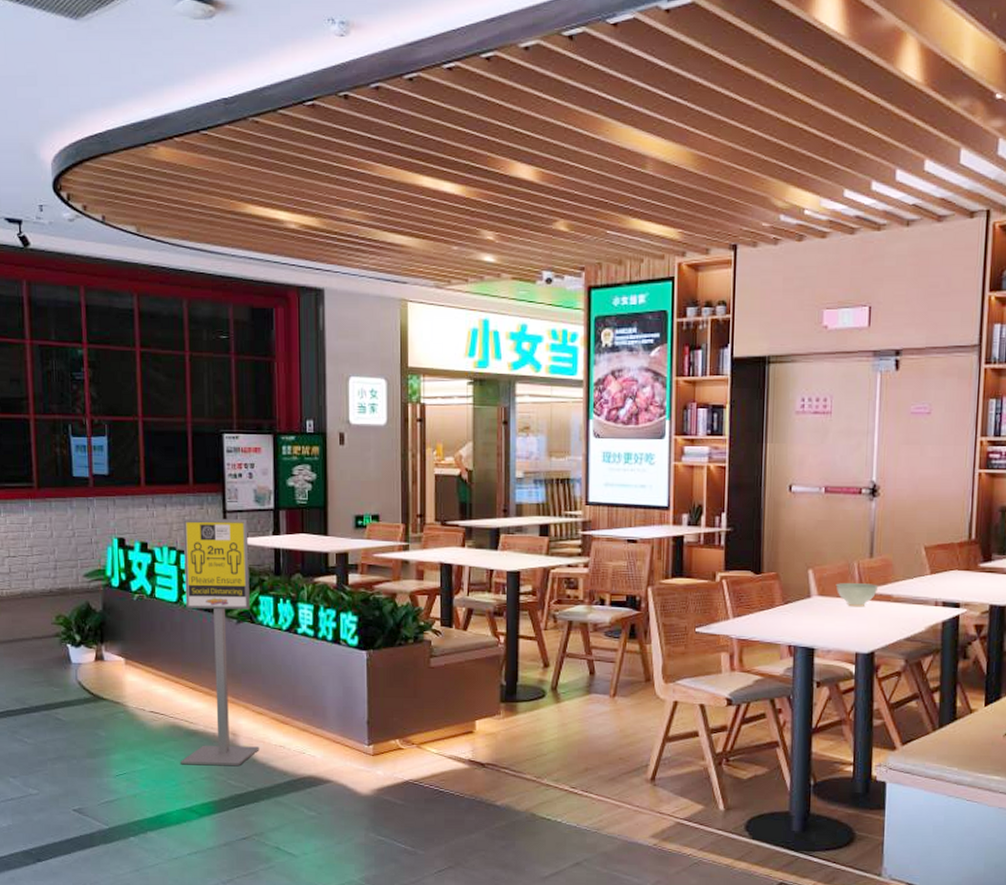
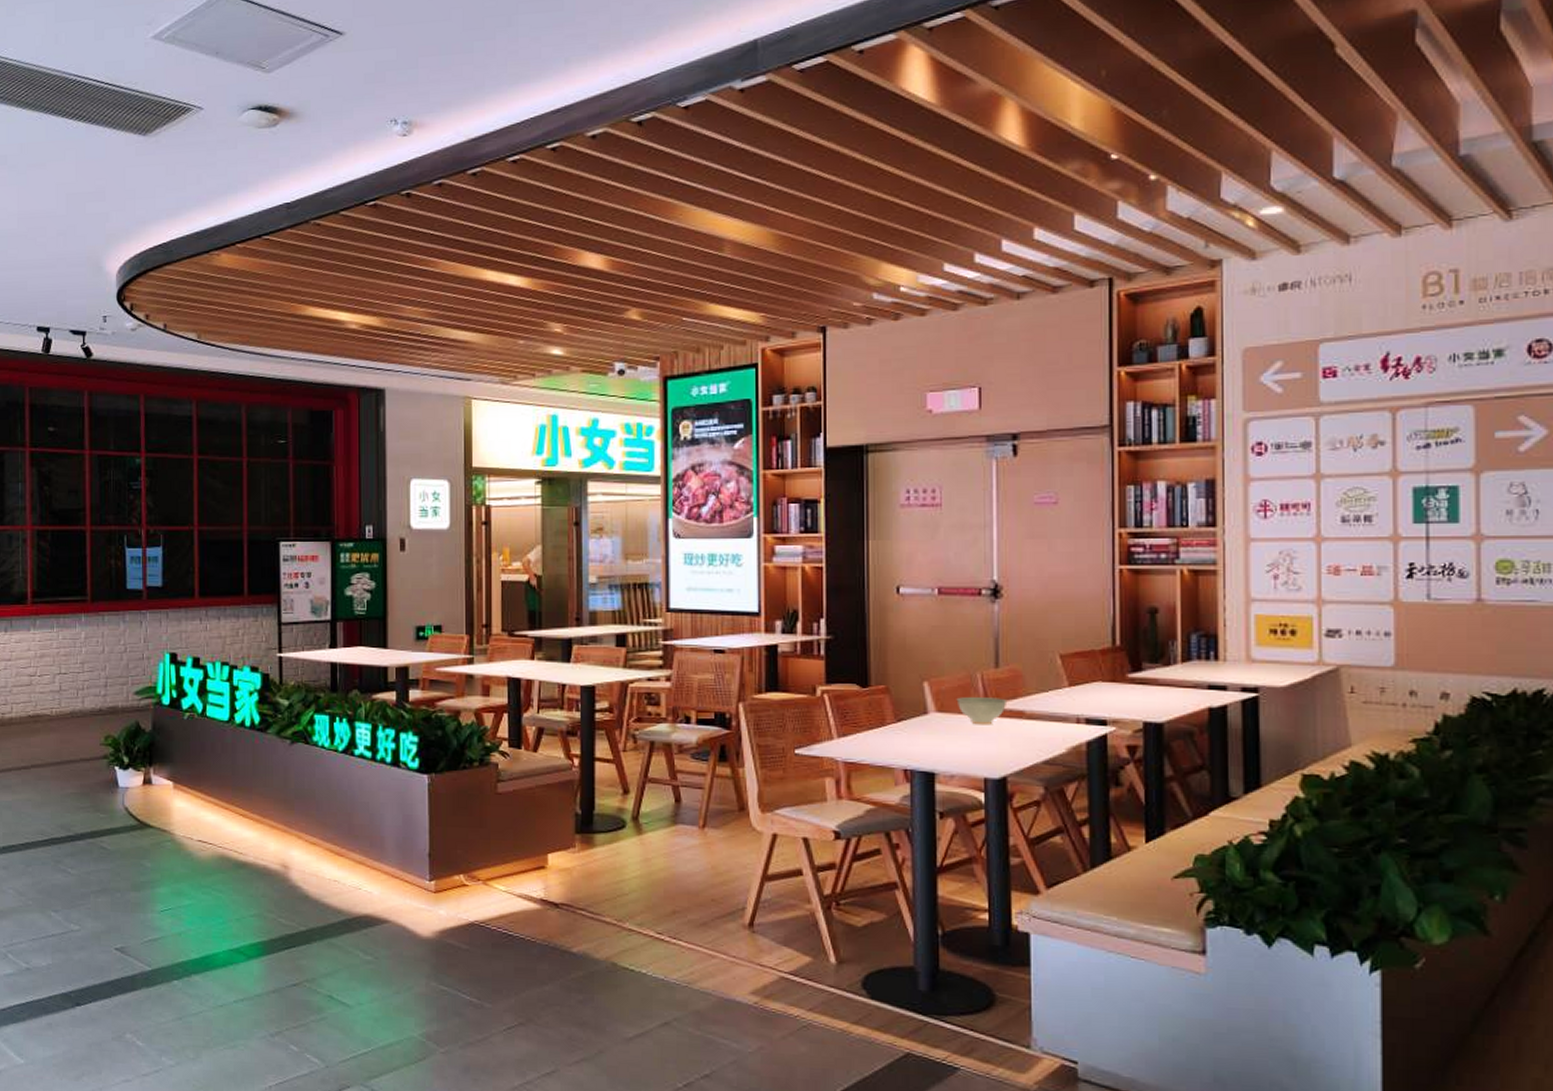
sign stand: present [181,518,259,766] -> none [229,631,312,903]

